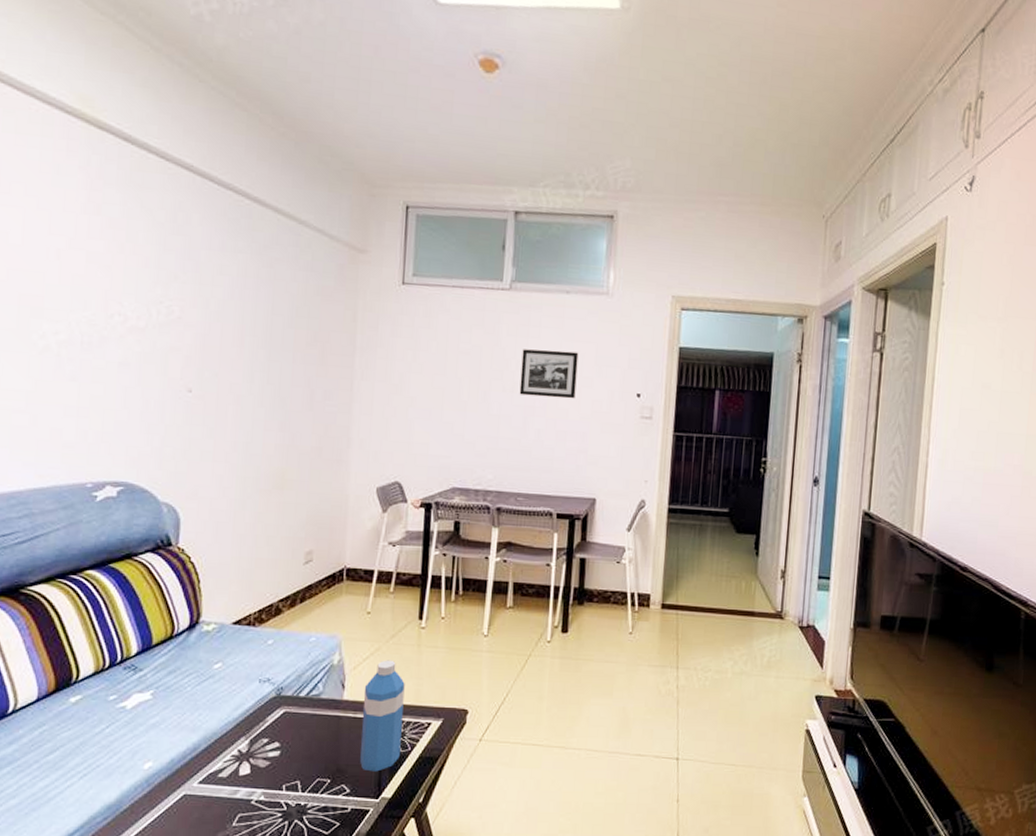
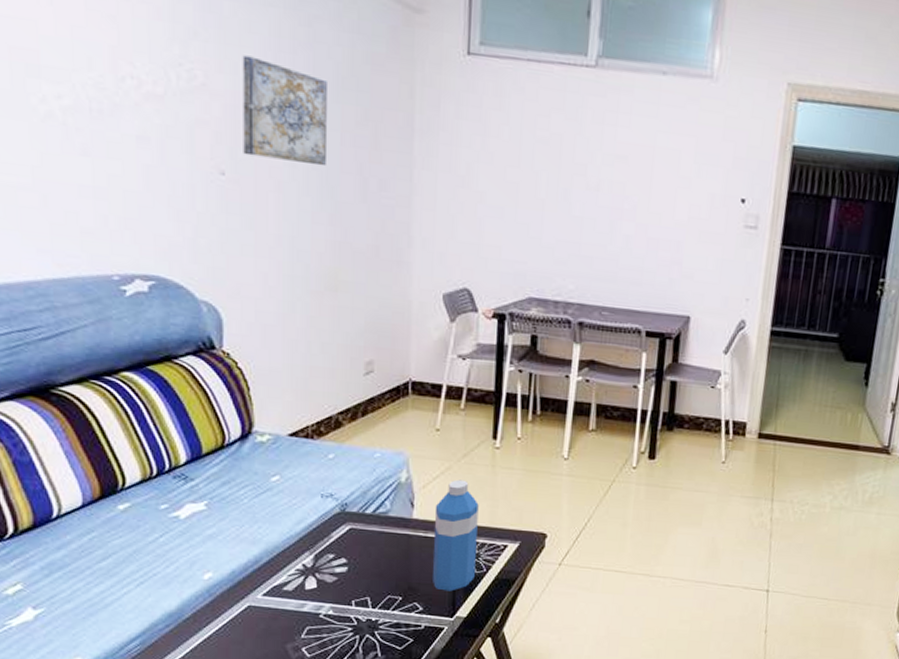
wall art: none [209,293,283,382] -> present [242,55,327,167]
picture frame: present [519,349,579,399] -> none [605,140,675,202]

